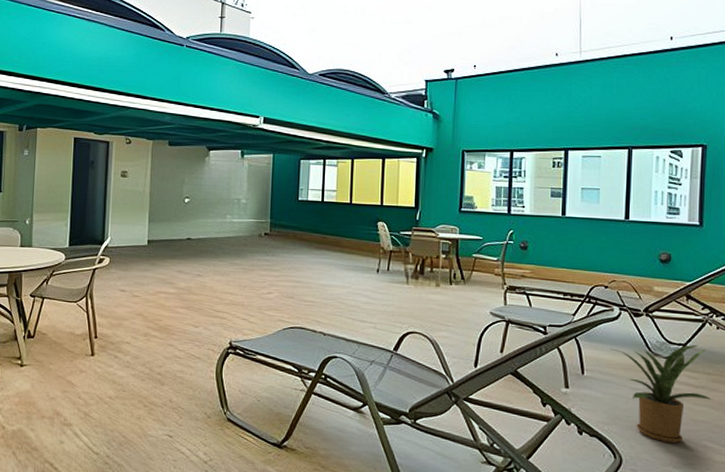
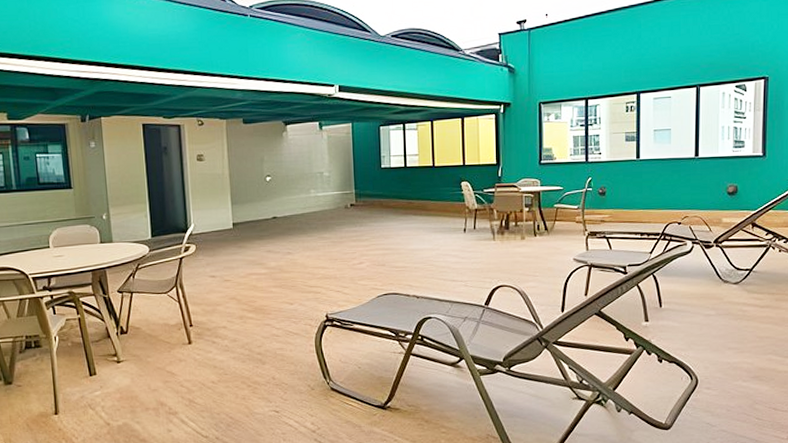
house plant: present [610,345,713,444] -> none [685,269,777,361]

